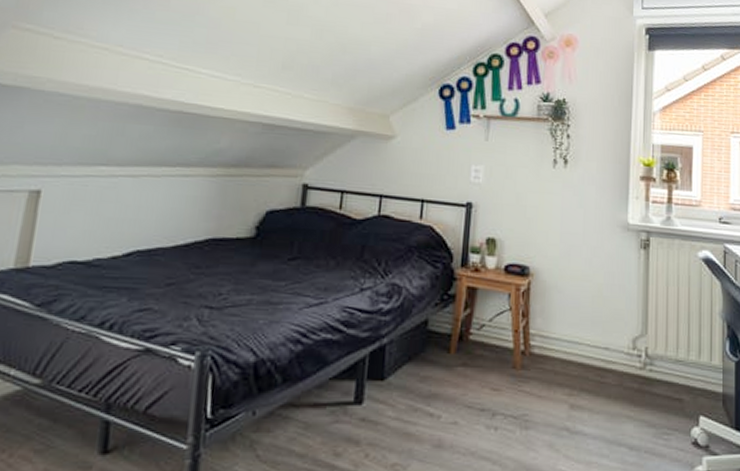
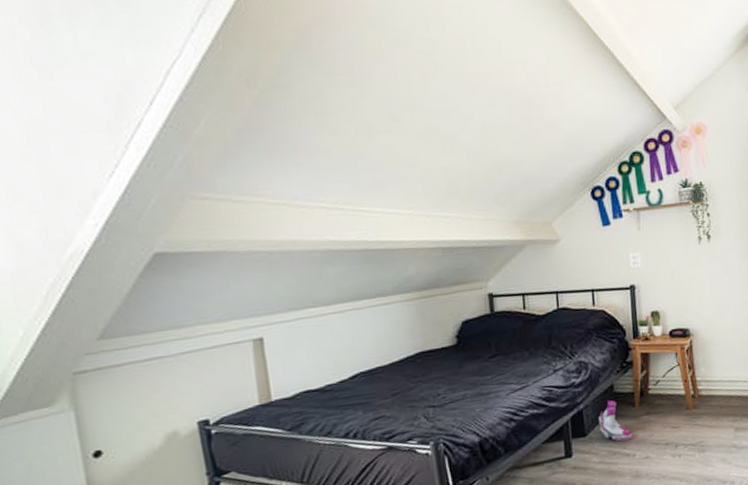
boots: none [402,340,441,395] -> present [599,400,632,442]

